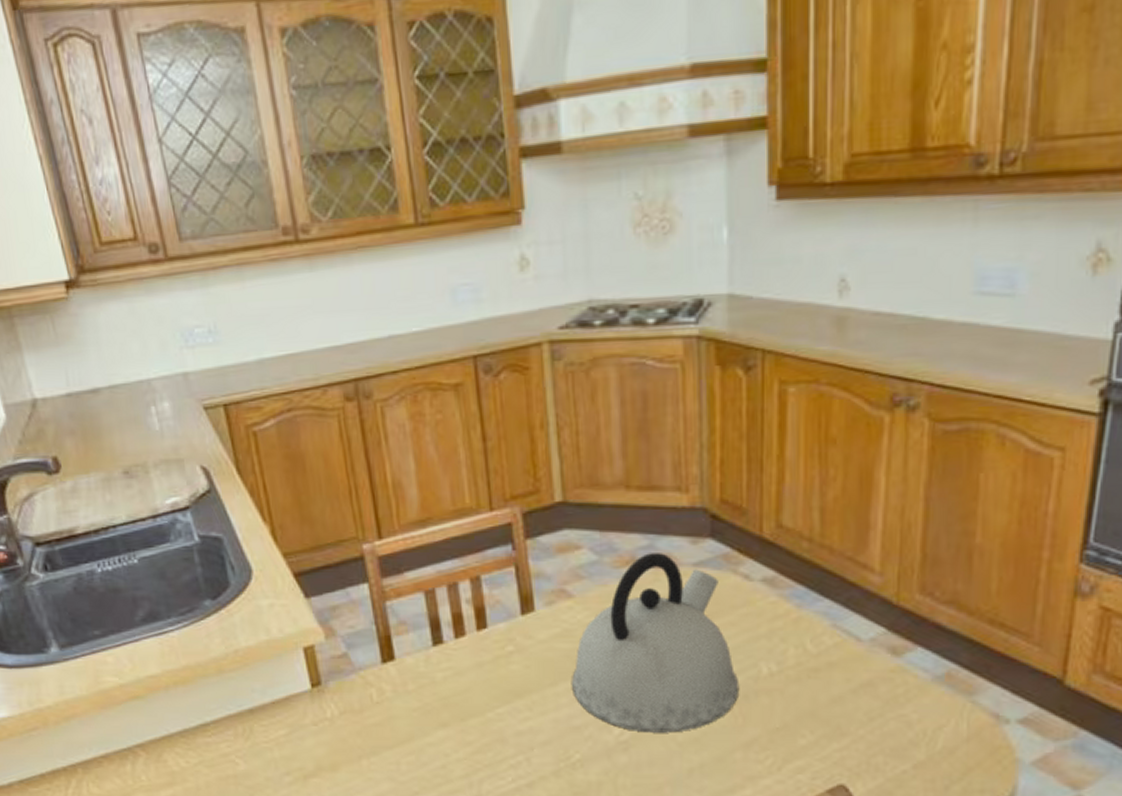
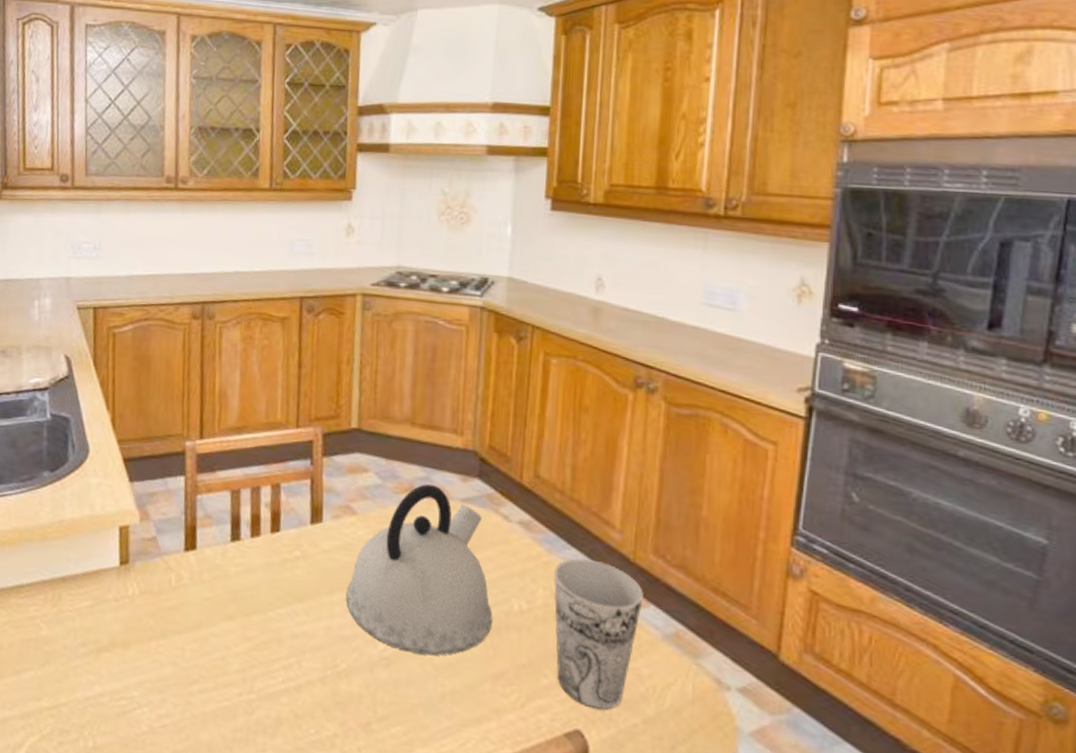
cup: none [806,608,909,762] -> present [553,557,644,711]

